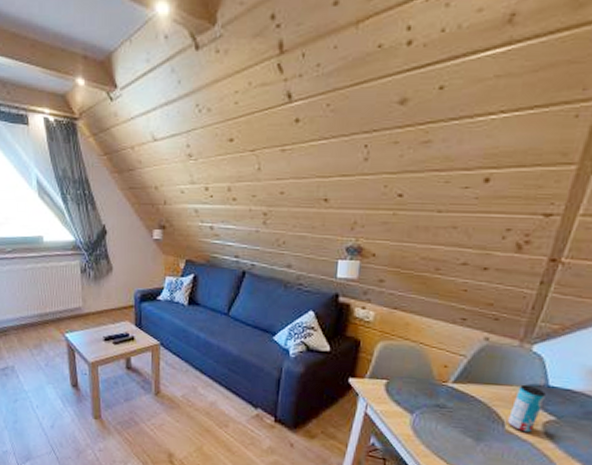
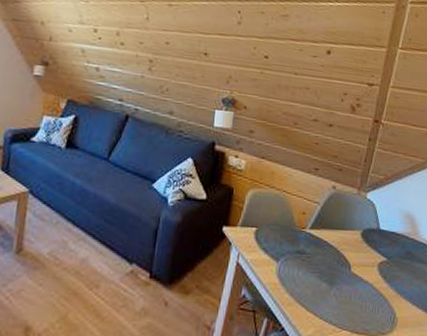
beverage can: present [508,384,546,433] -> none [353,228,378,274]

